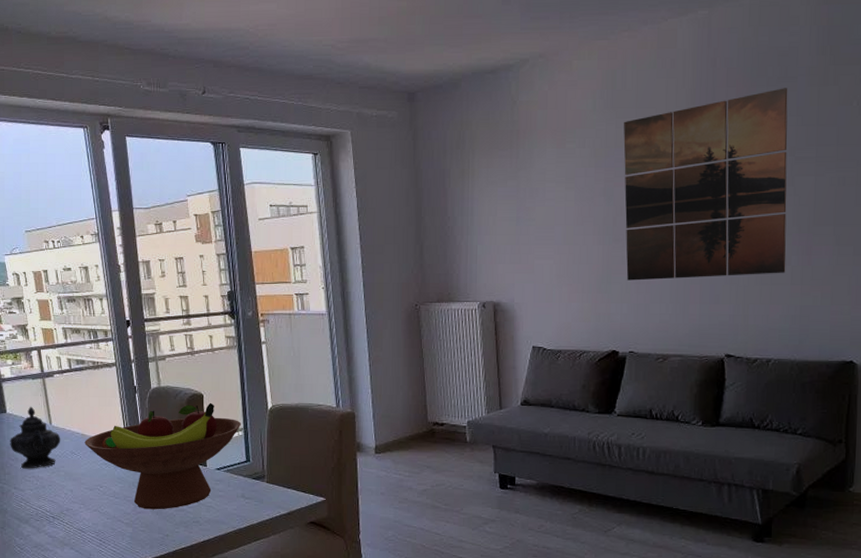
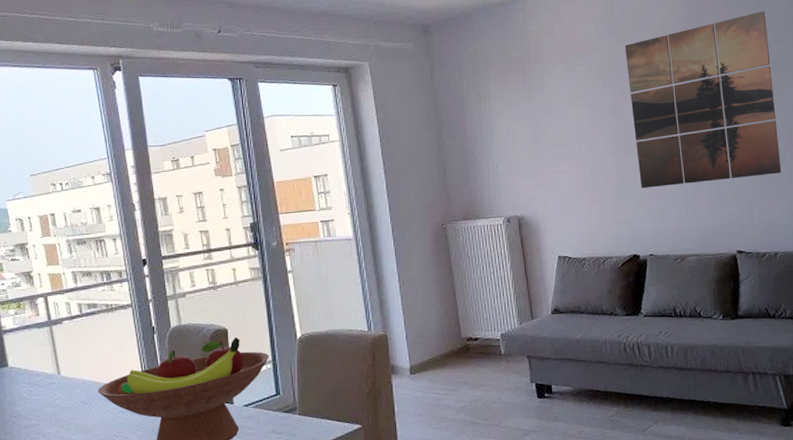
teapot: present [10,406,61,469] -> none [12,357,71,426]

